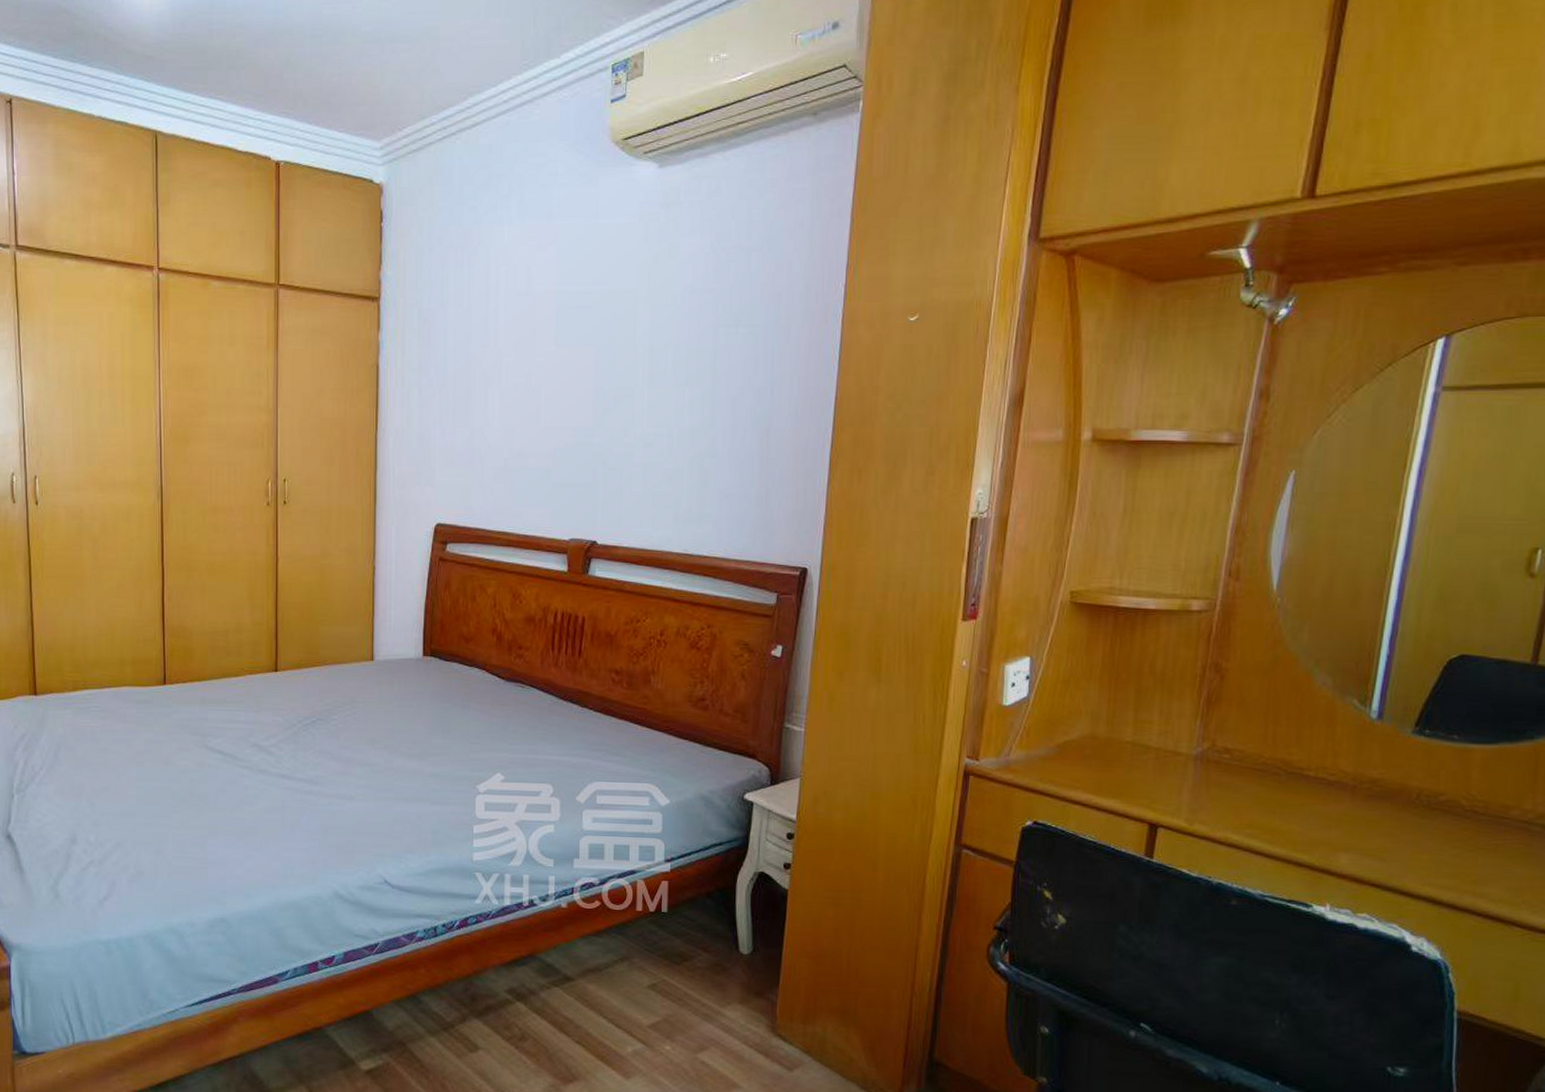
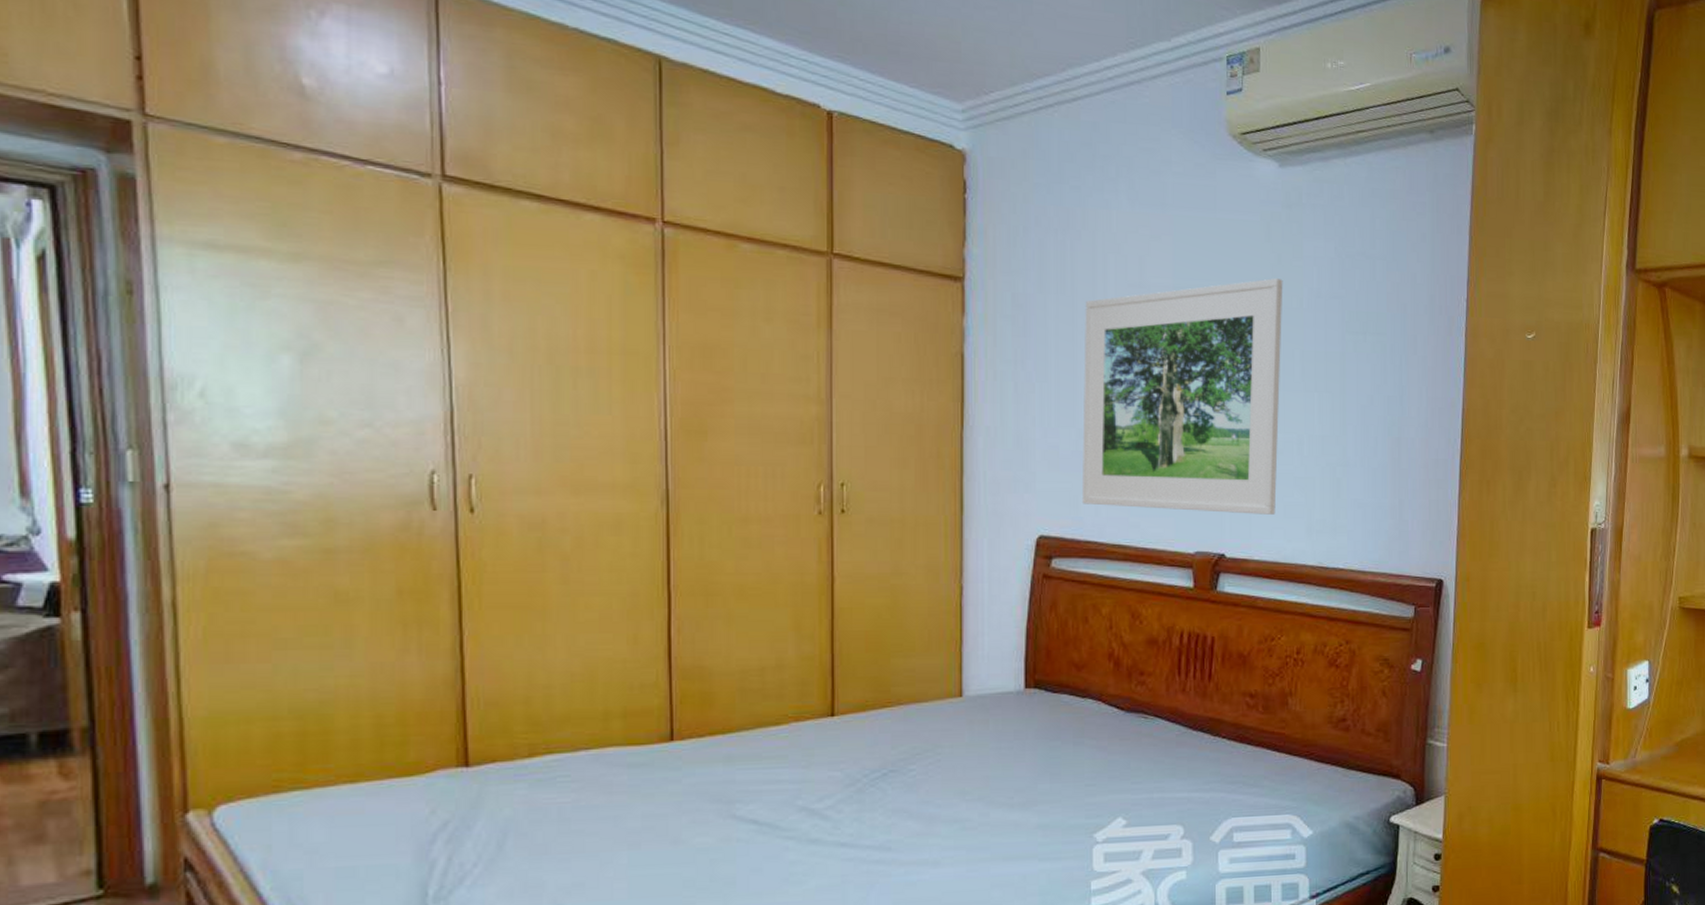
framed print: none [472,277,659,504] -> present [1081,277,1283,515]

